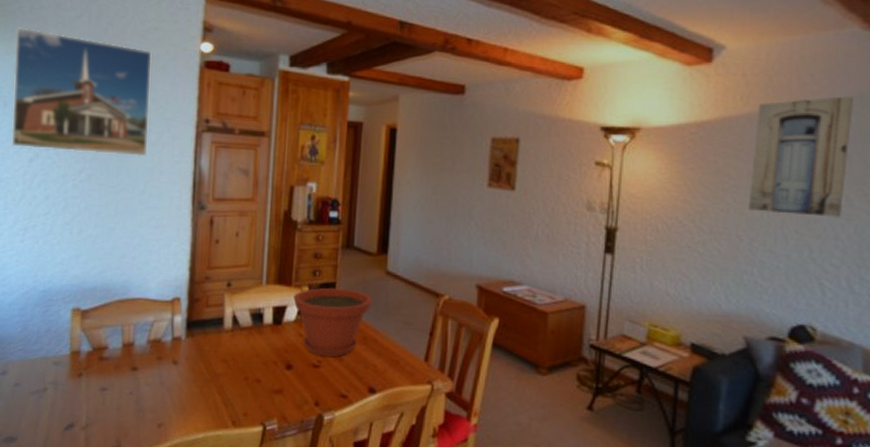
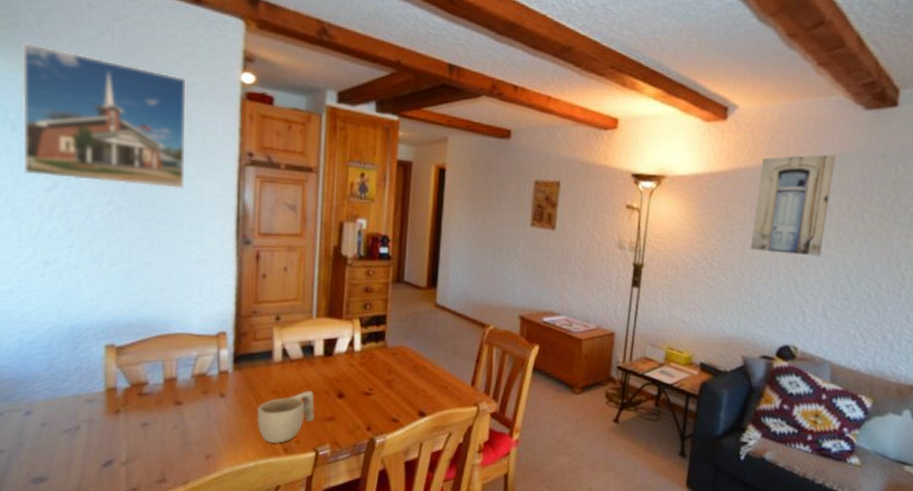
cup: none [207,361,264,415] -> present [257,391,315,443]
plant pot: present [293,287,372,358] -> none [344,320,422,385]

